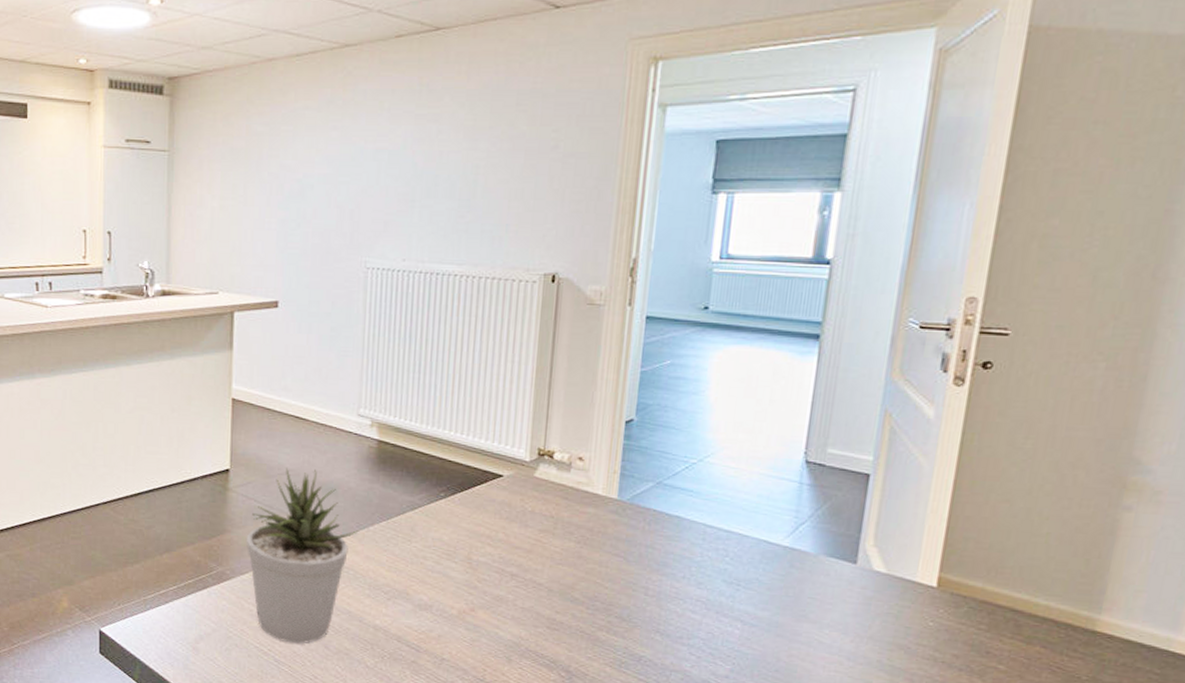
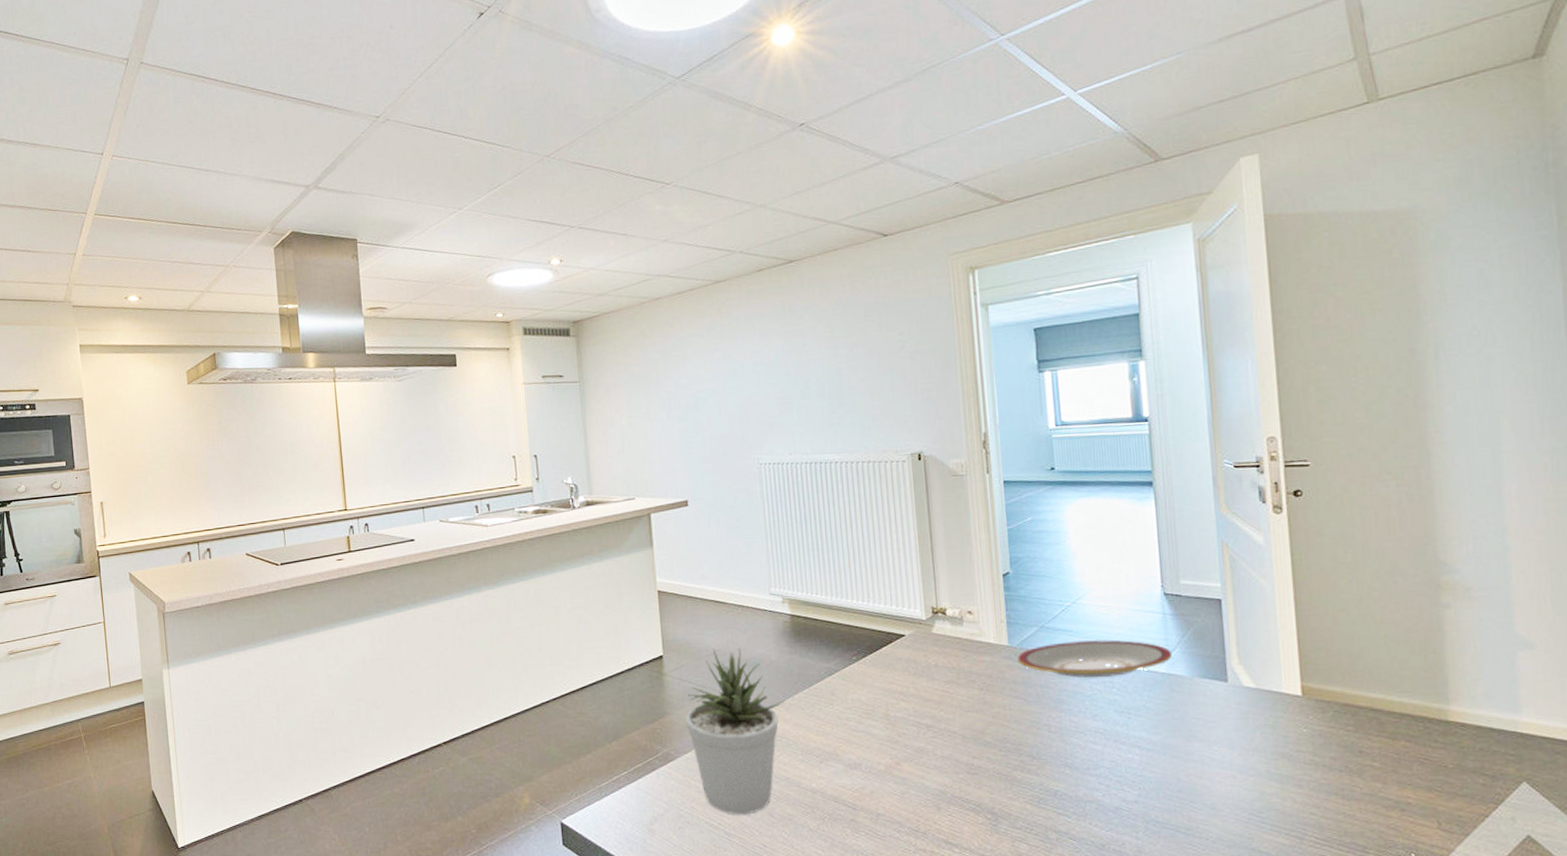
plate: none [624,501,801,545] -> present [1017,639,1173,678]

